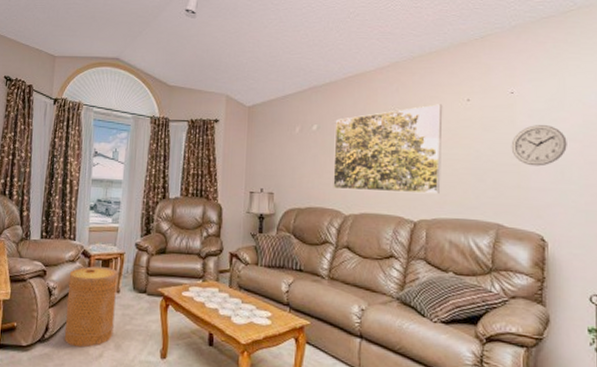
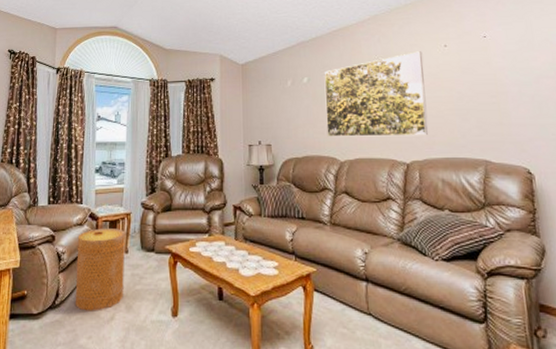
wall clock: present [511,125,567,167] -> none [489,65,541,104]

